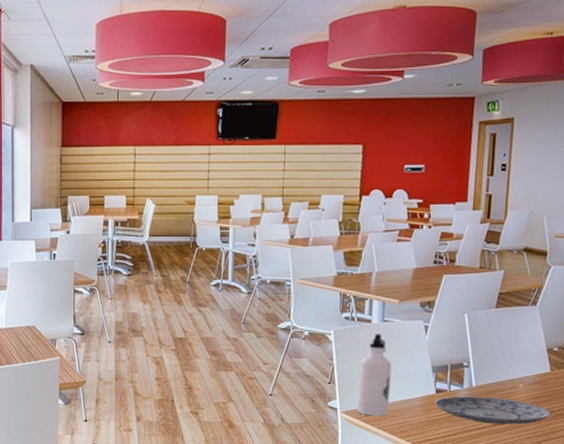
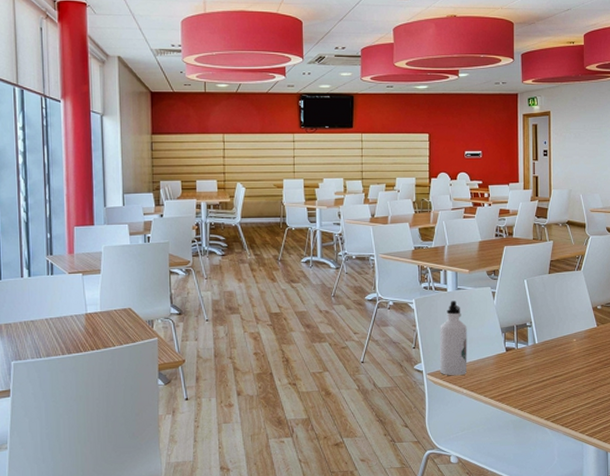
plate: present [435,396,552,425] -> none [506,352,601,376]

